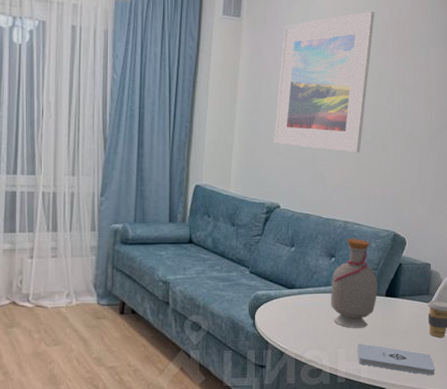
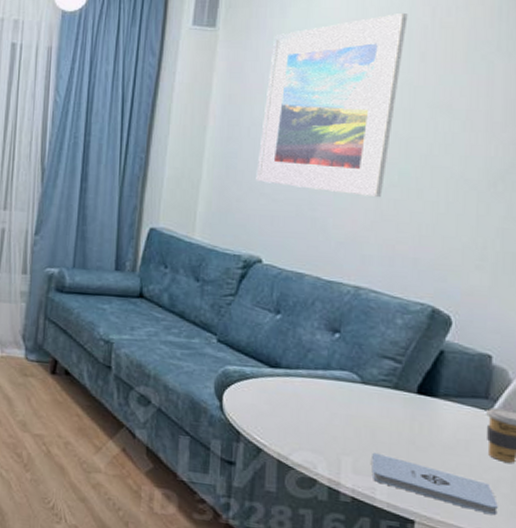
bottle: present [331,239,377,328] -> none [332,310,405,433]

